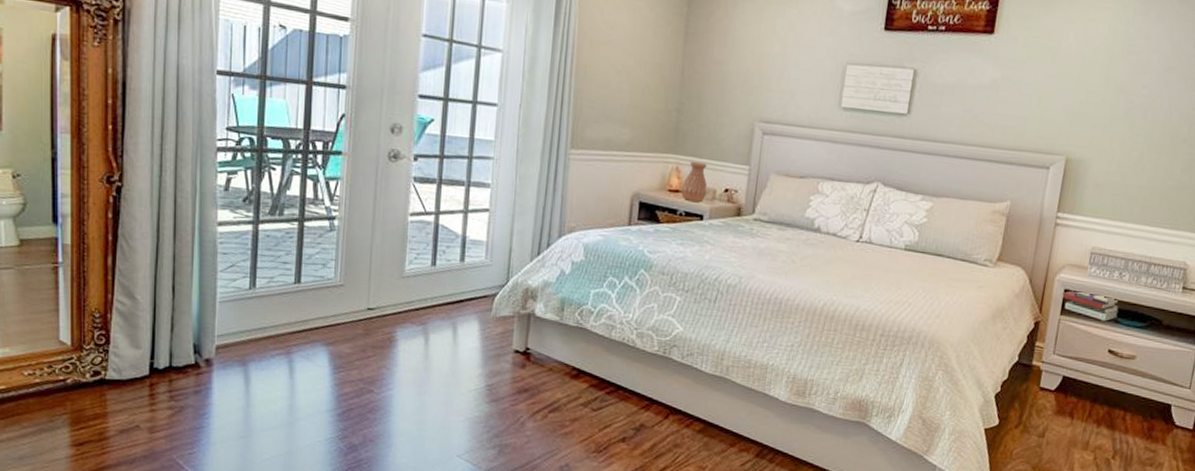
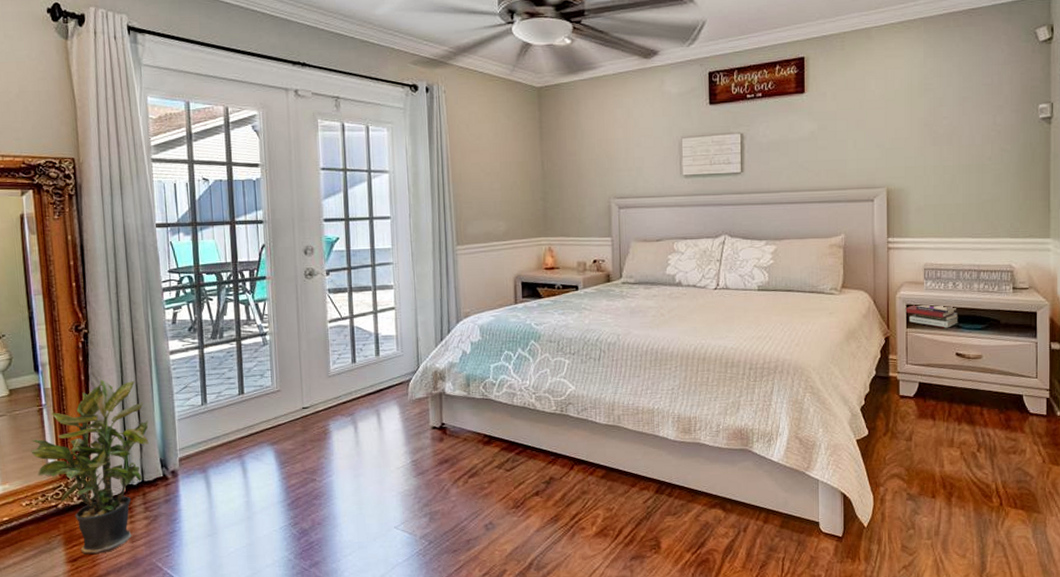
potted plant: none [39,242,184,442] -> present [30,379,149,555]
vase: present [681,161,708,203] -> none [555,240,578,276]

